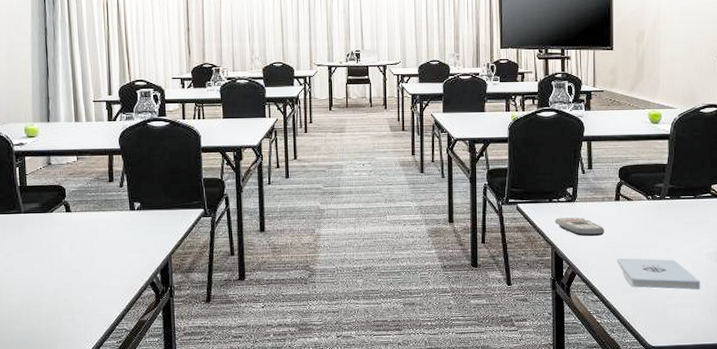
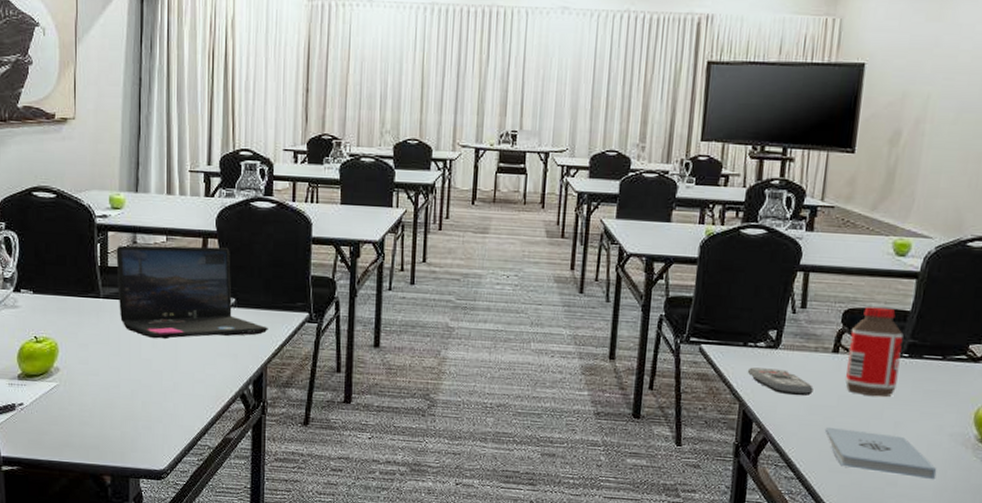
laptop: none [33,162,170,243] -> present [116,245,268,340]
bottle: none [626,163,664,232] -> present [845,307,904,398]

